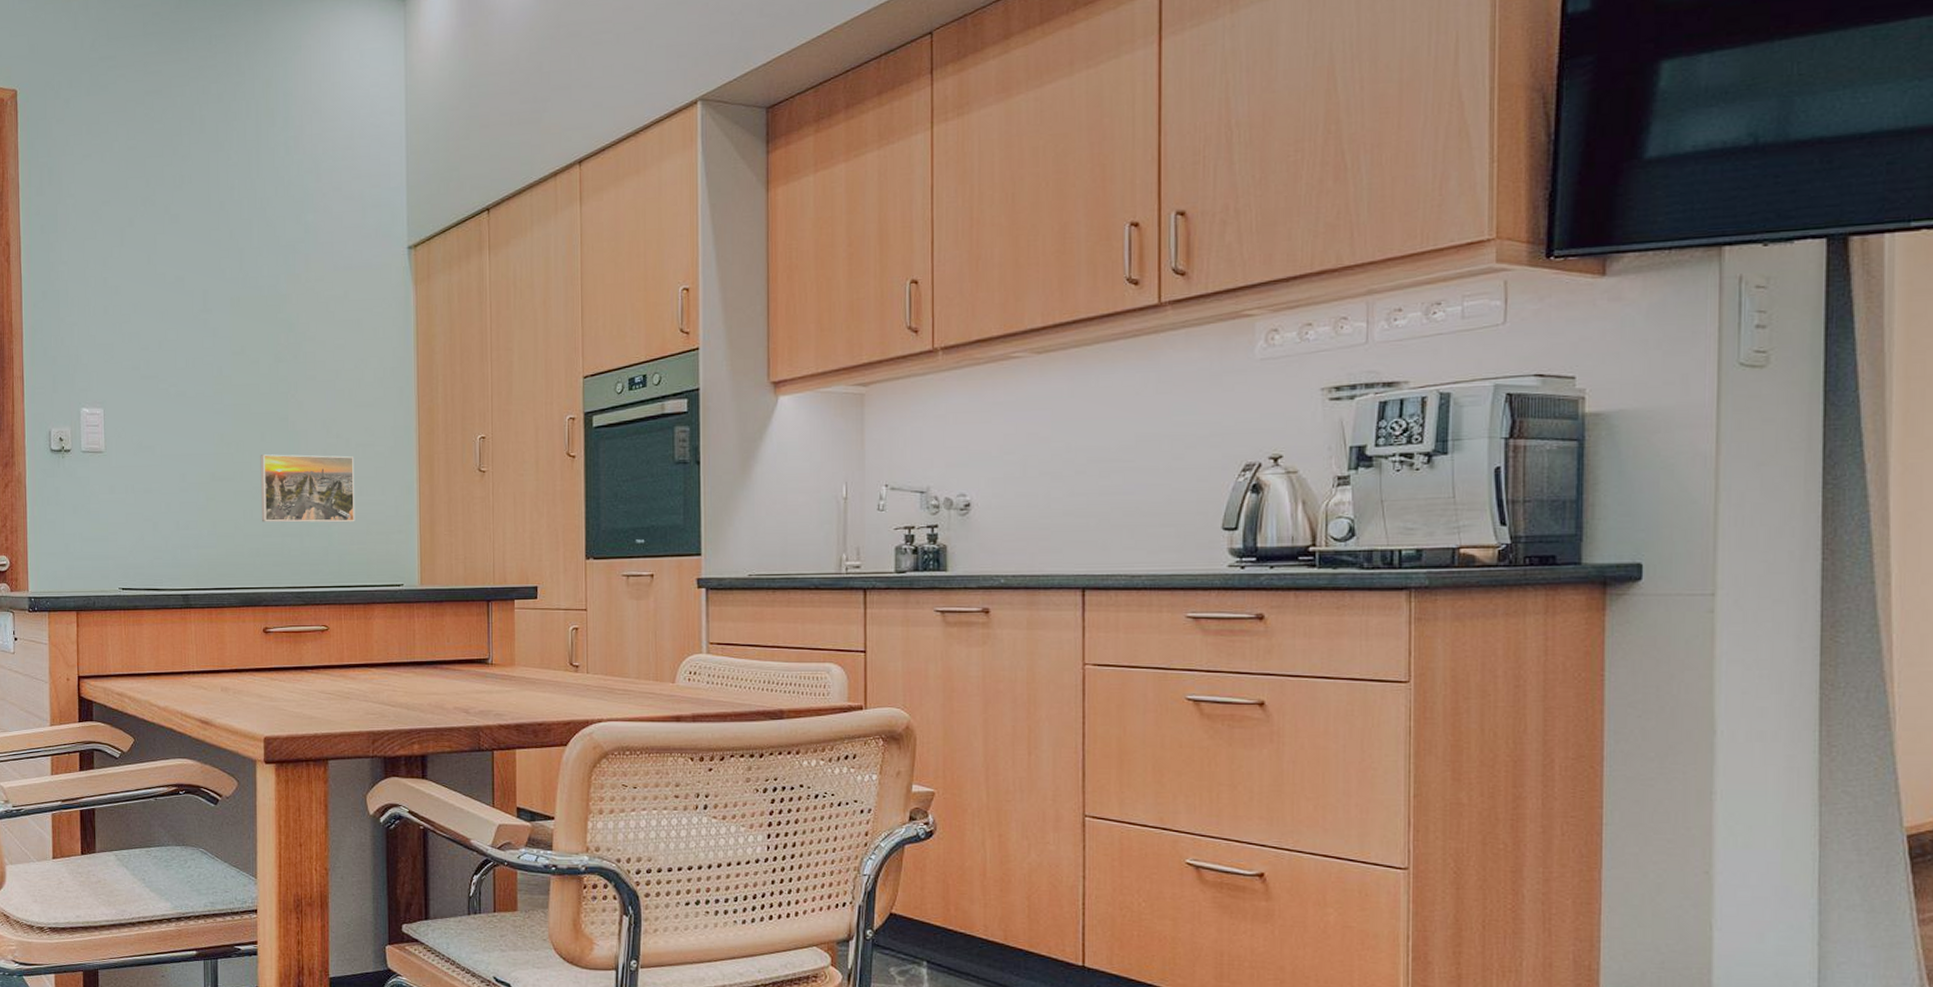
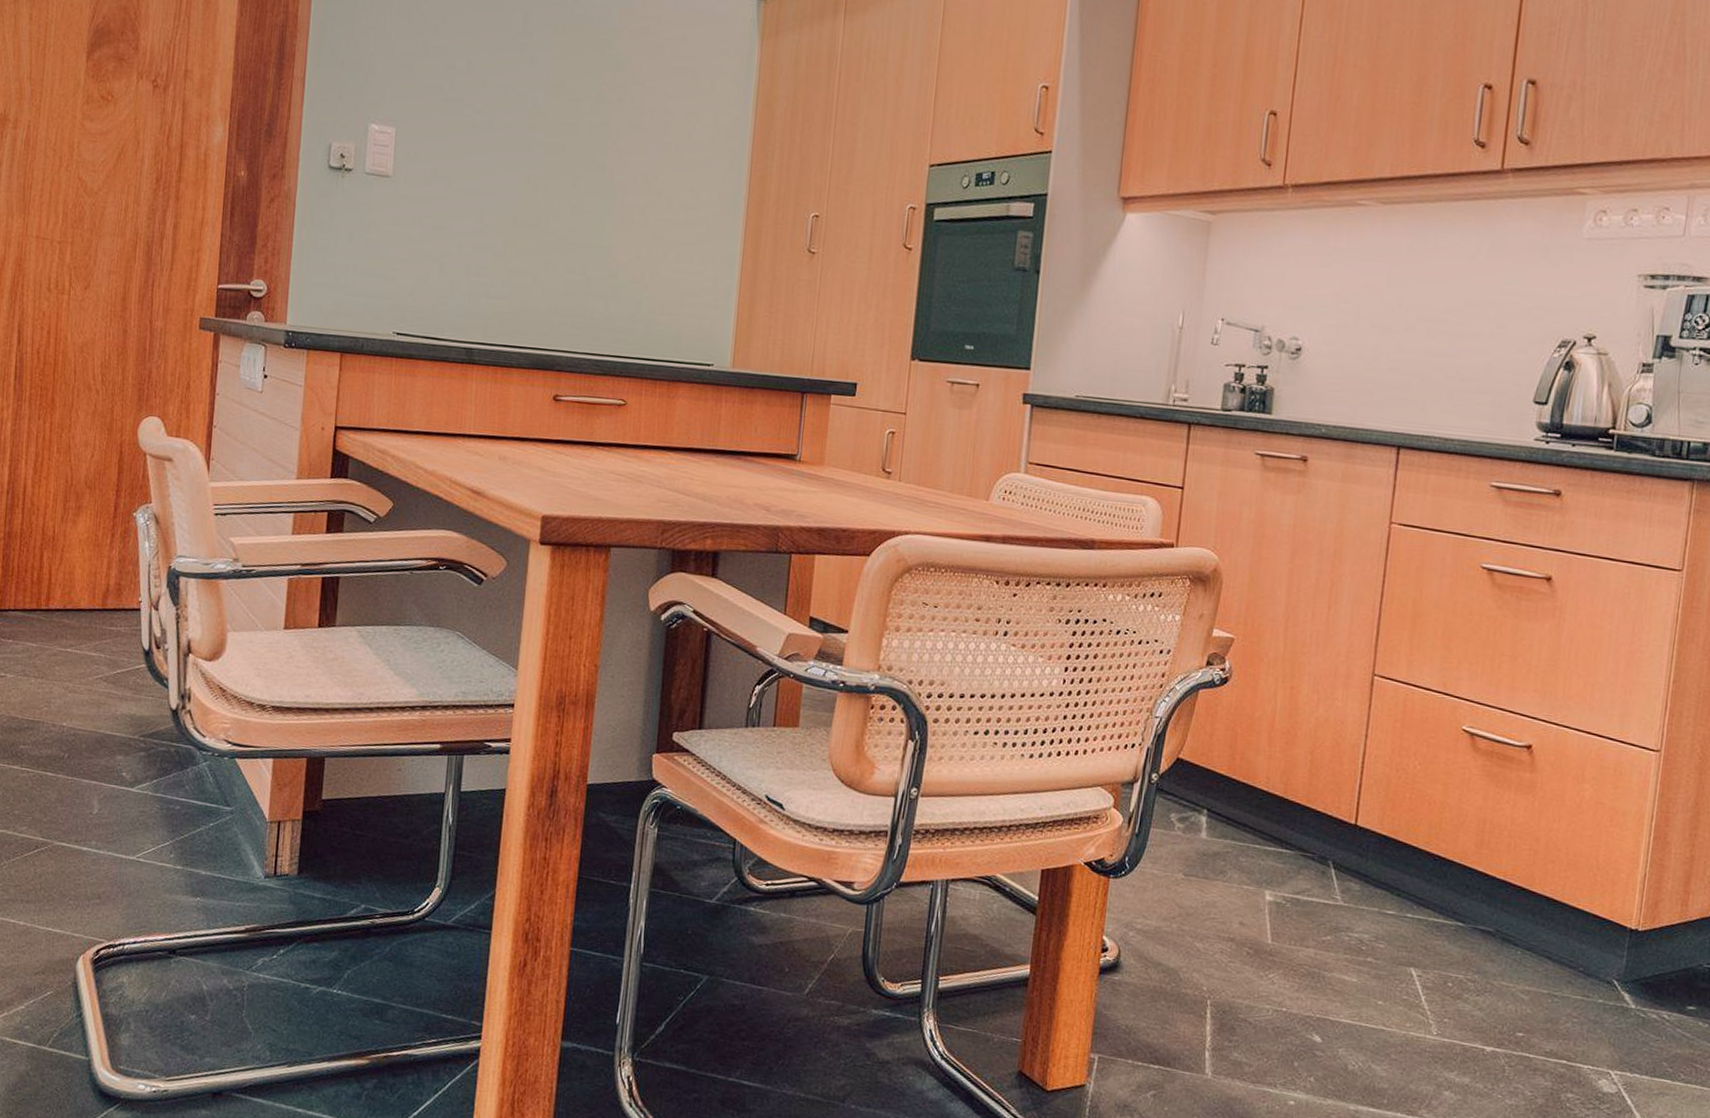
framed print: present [260,454,355,523] -> none [565,203,675,291]

